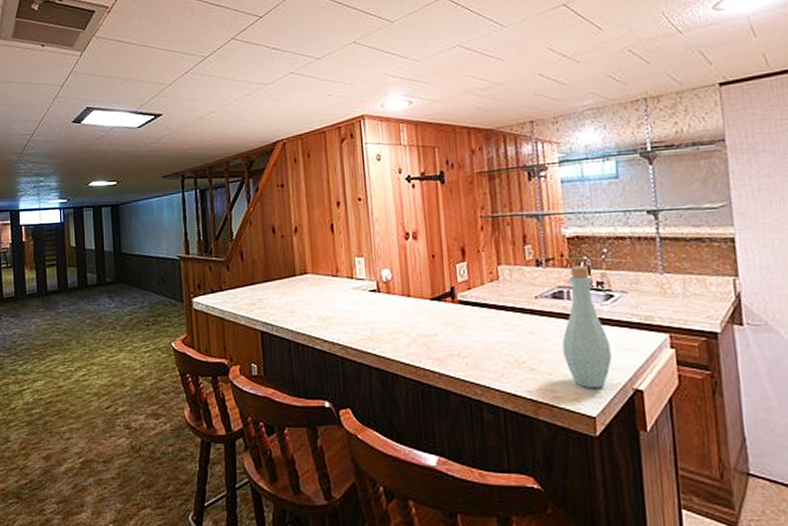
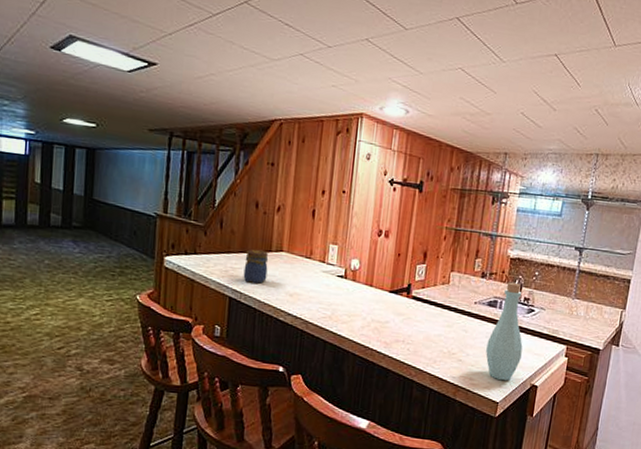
jar: none [270,276,296,313] -> present [243,250,269,284]

